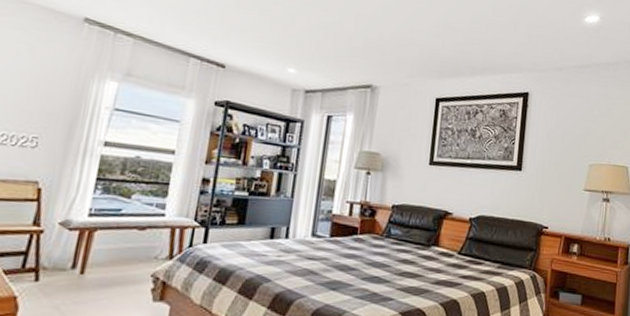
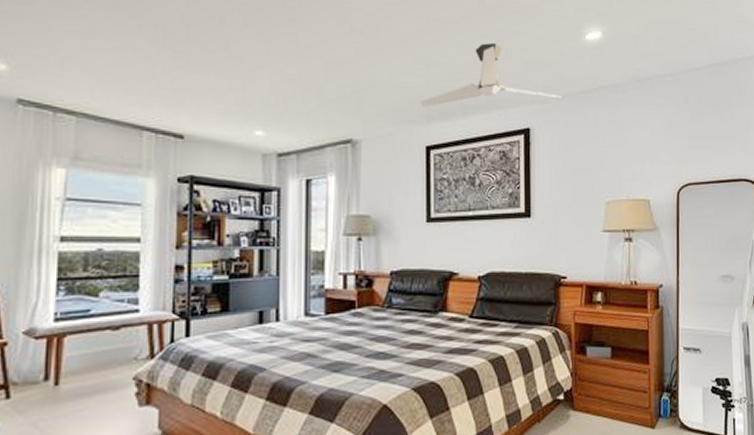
ceiling fan: none [435,15,560,69] -> present [420,42,562,107]

